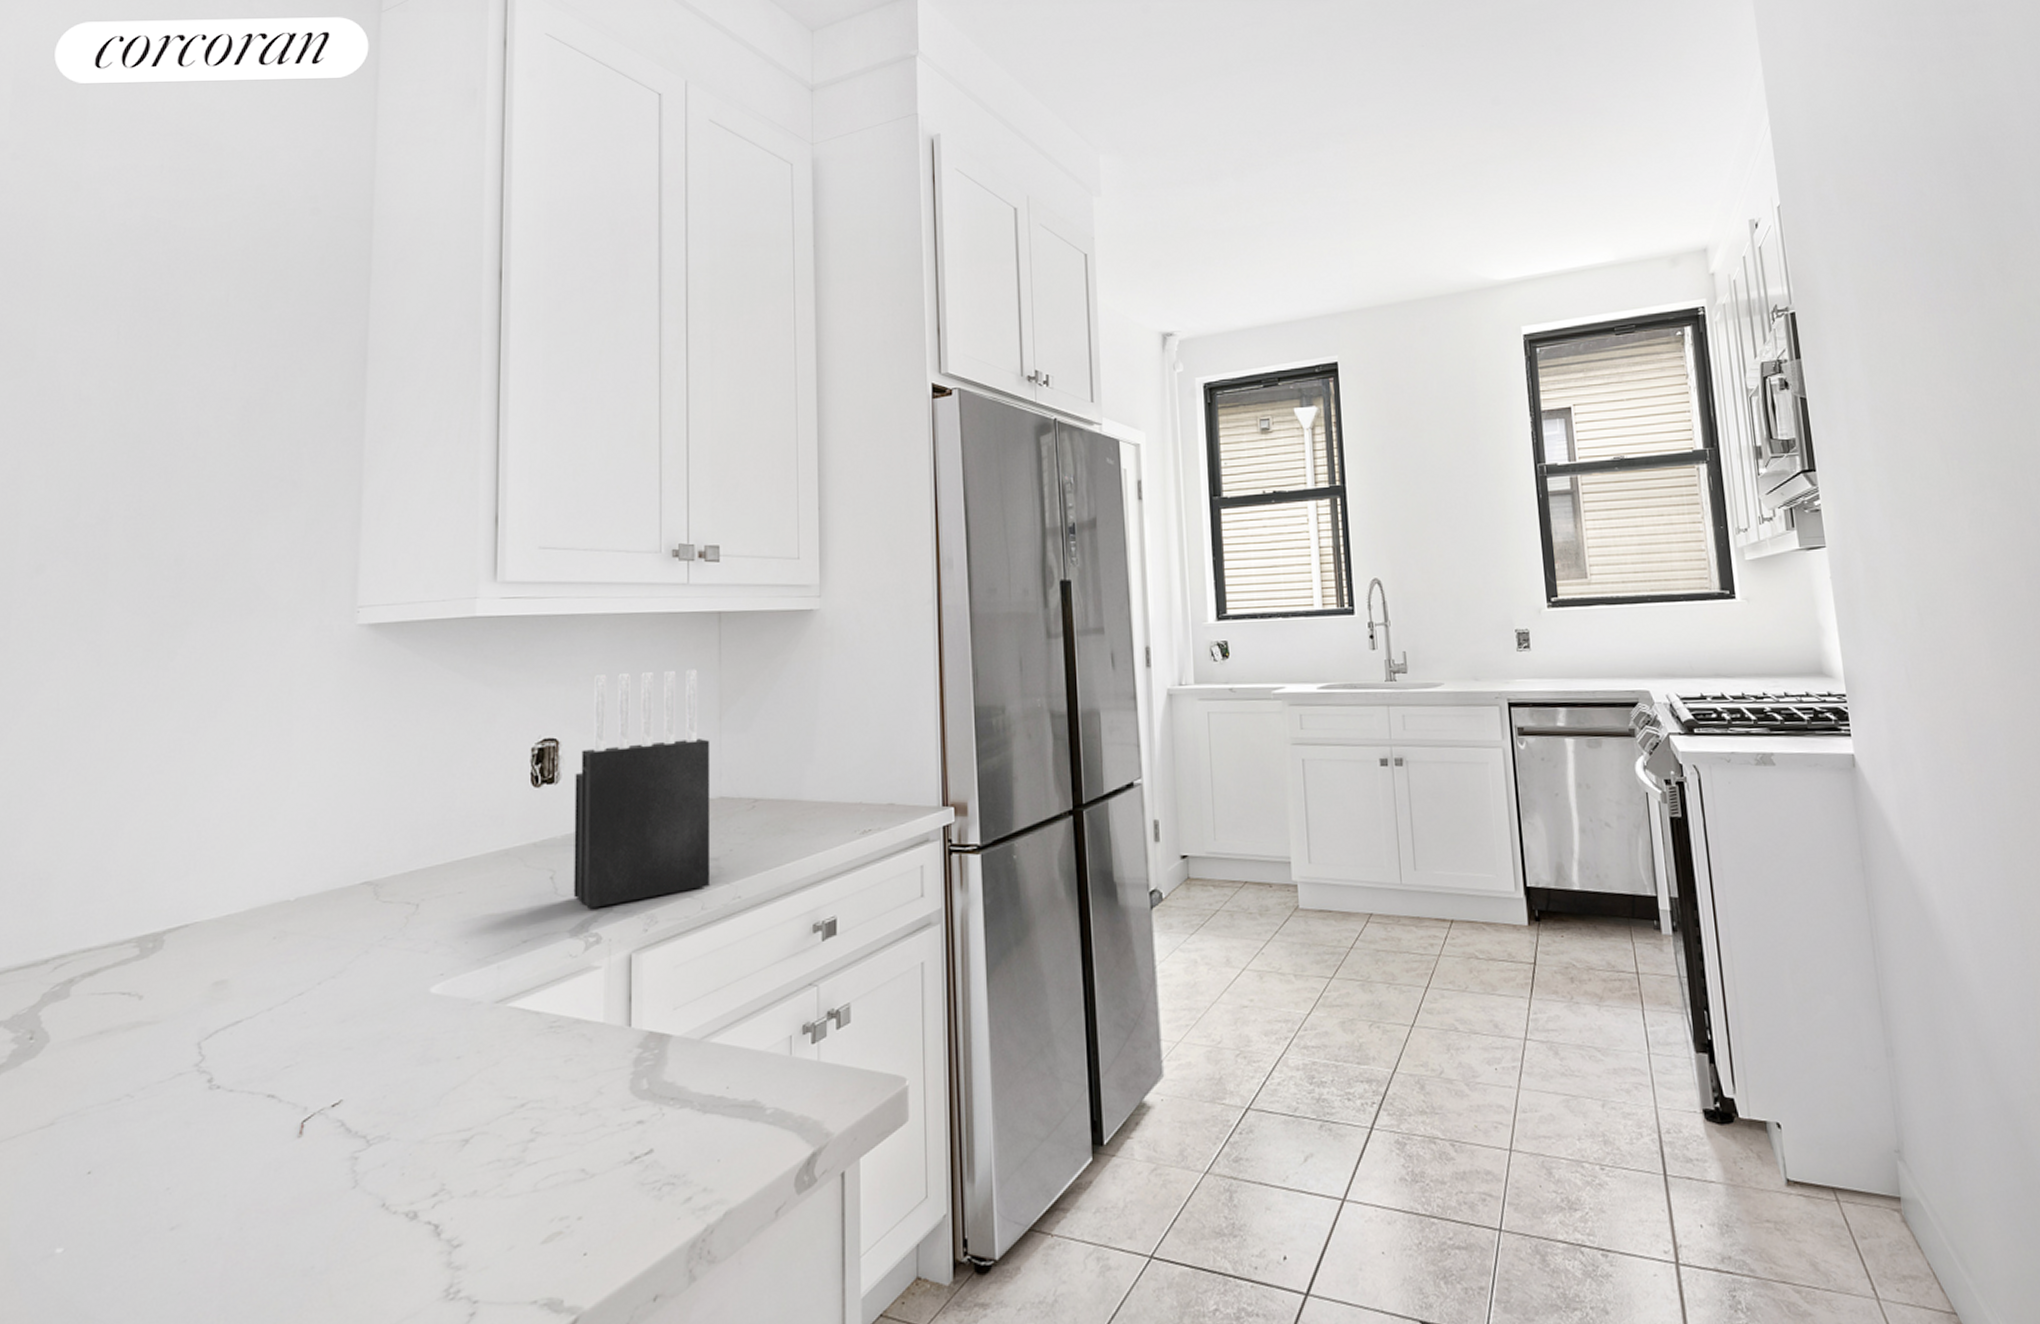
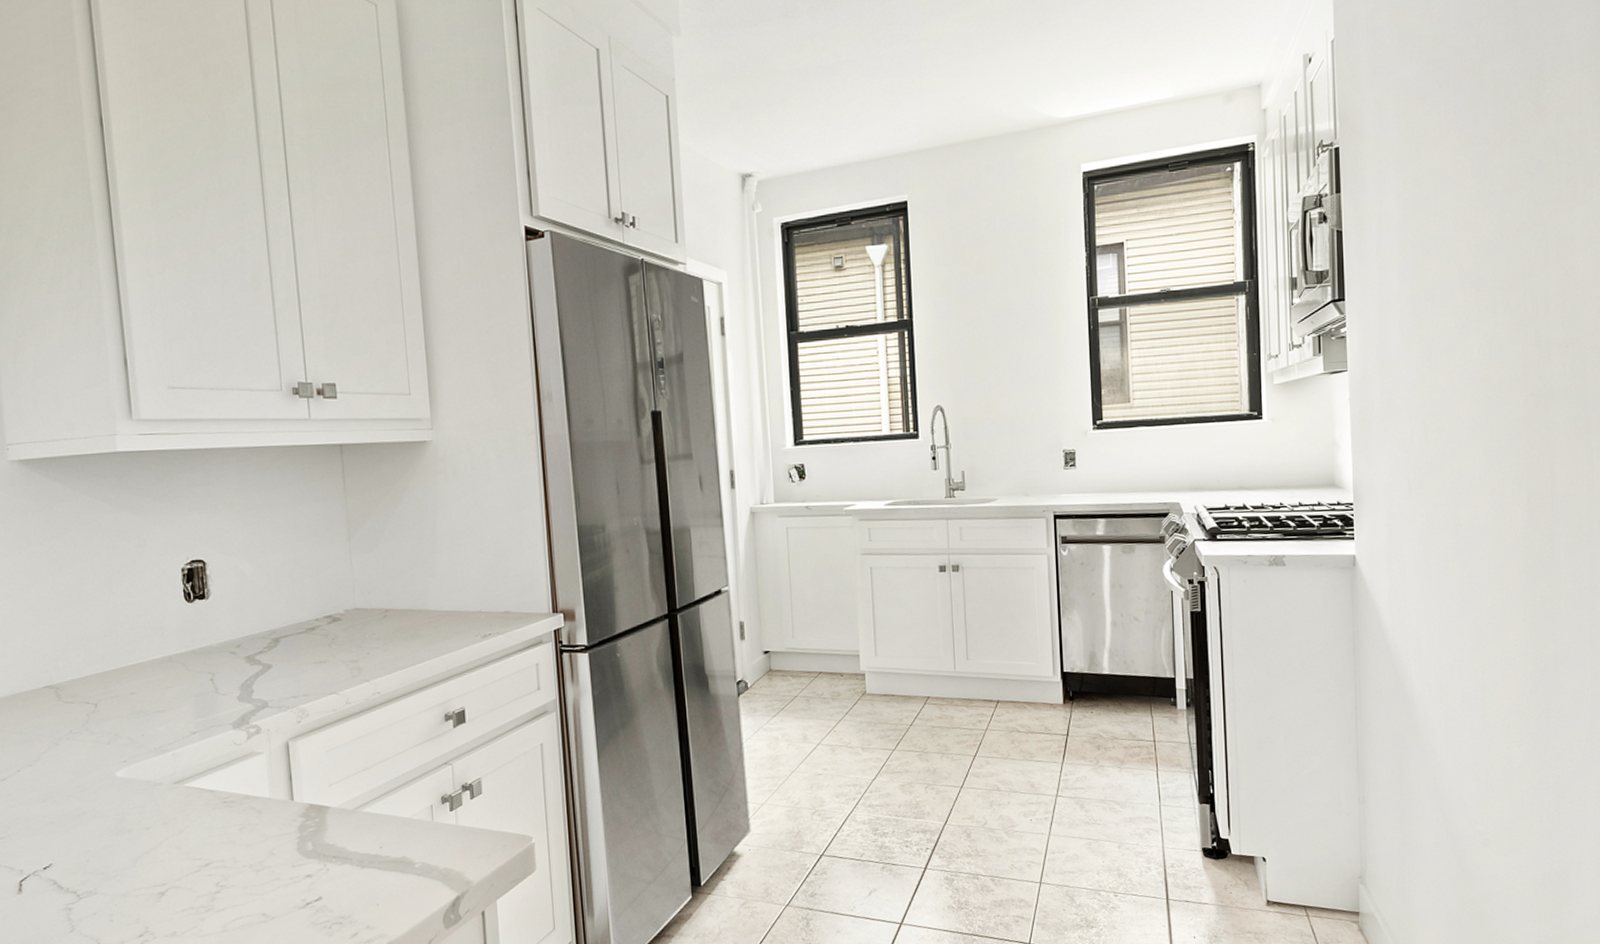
knife block: present [573,669,711,909] -> none [223,496,353,705]

